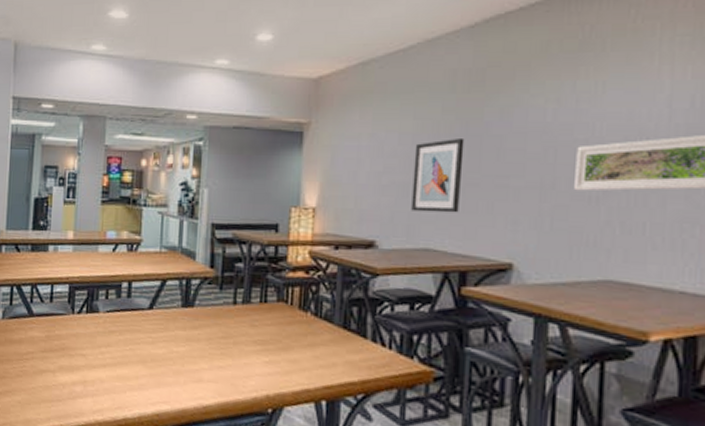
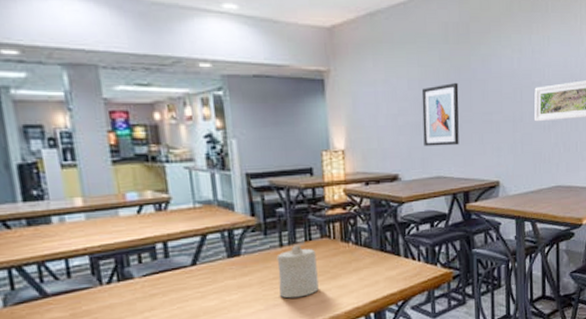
candle: none [225,305,269,364] -> present [276,244,319,299]

